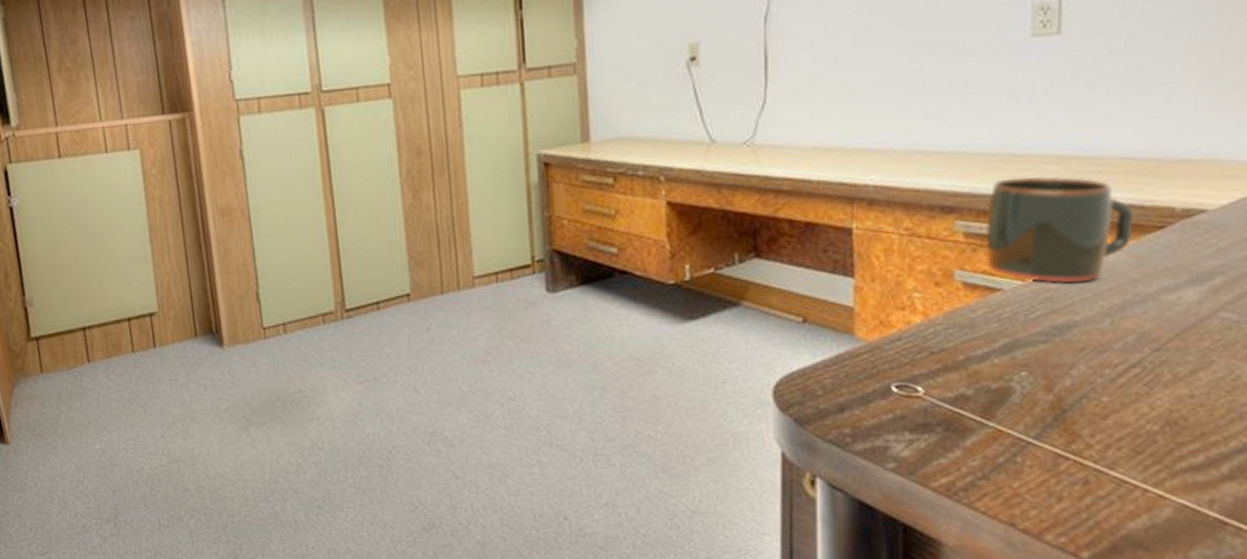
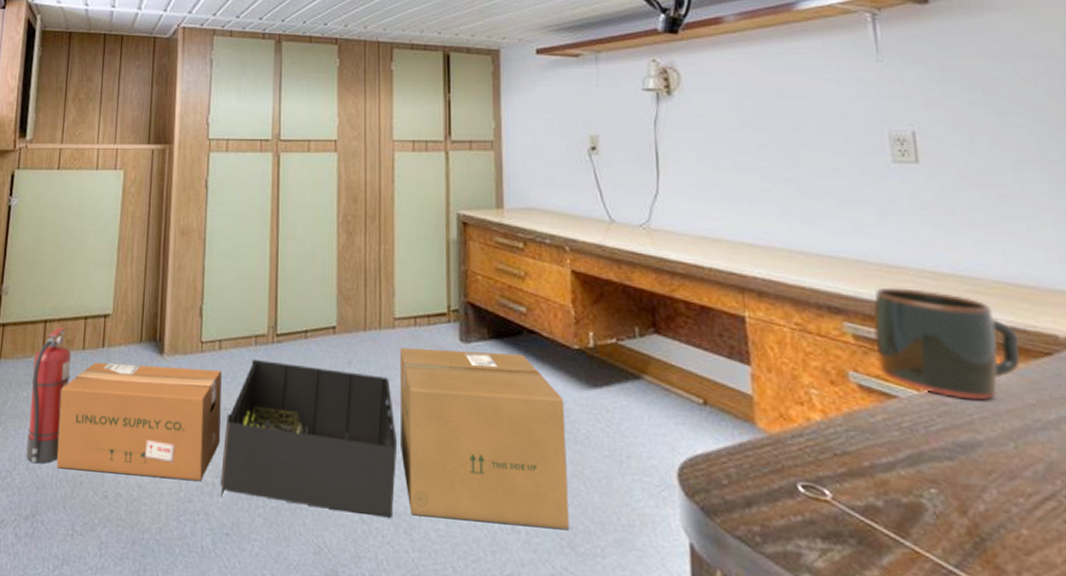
fire extinguisher: none [80,331,130,470] -> present [26,326,72,464]
box: none [117,354,299,471] -> present [57,362,222,482]
storage bin: none [302,337,486,474] -> present [220,360,396,520]
box: none [481,297,663,465] -> present [399,348,569,531]

